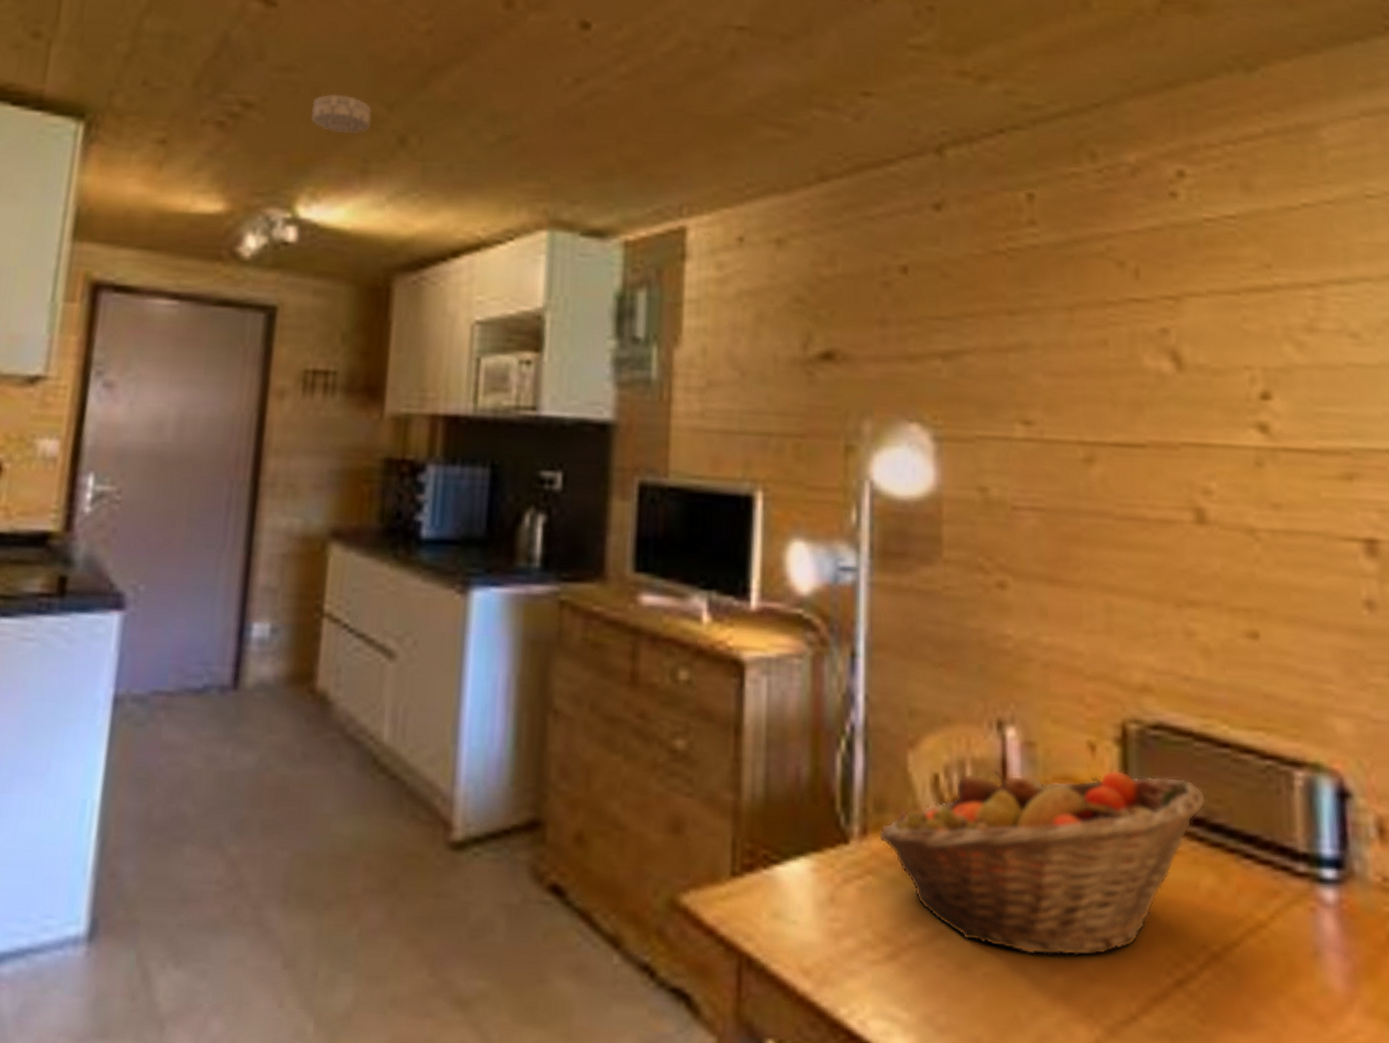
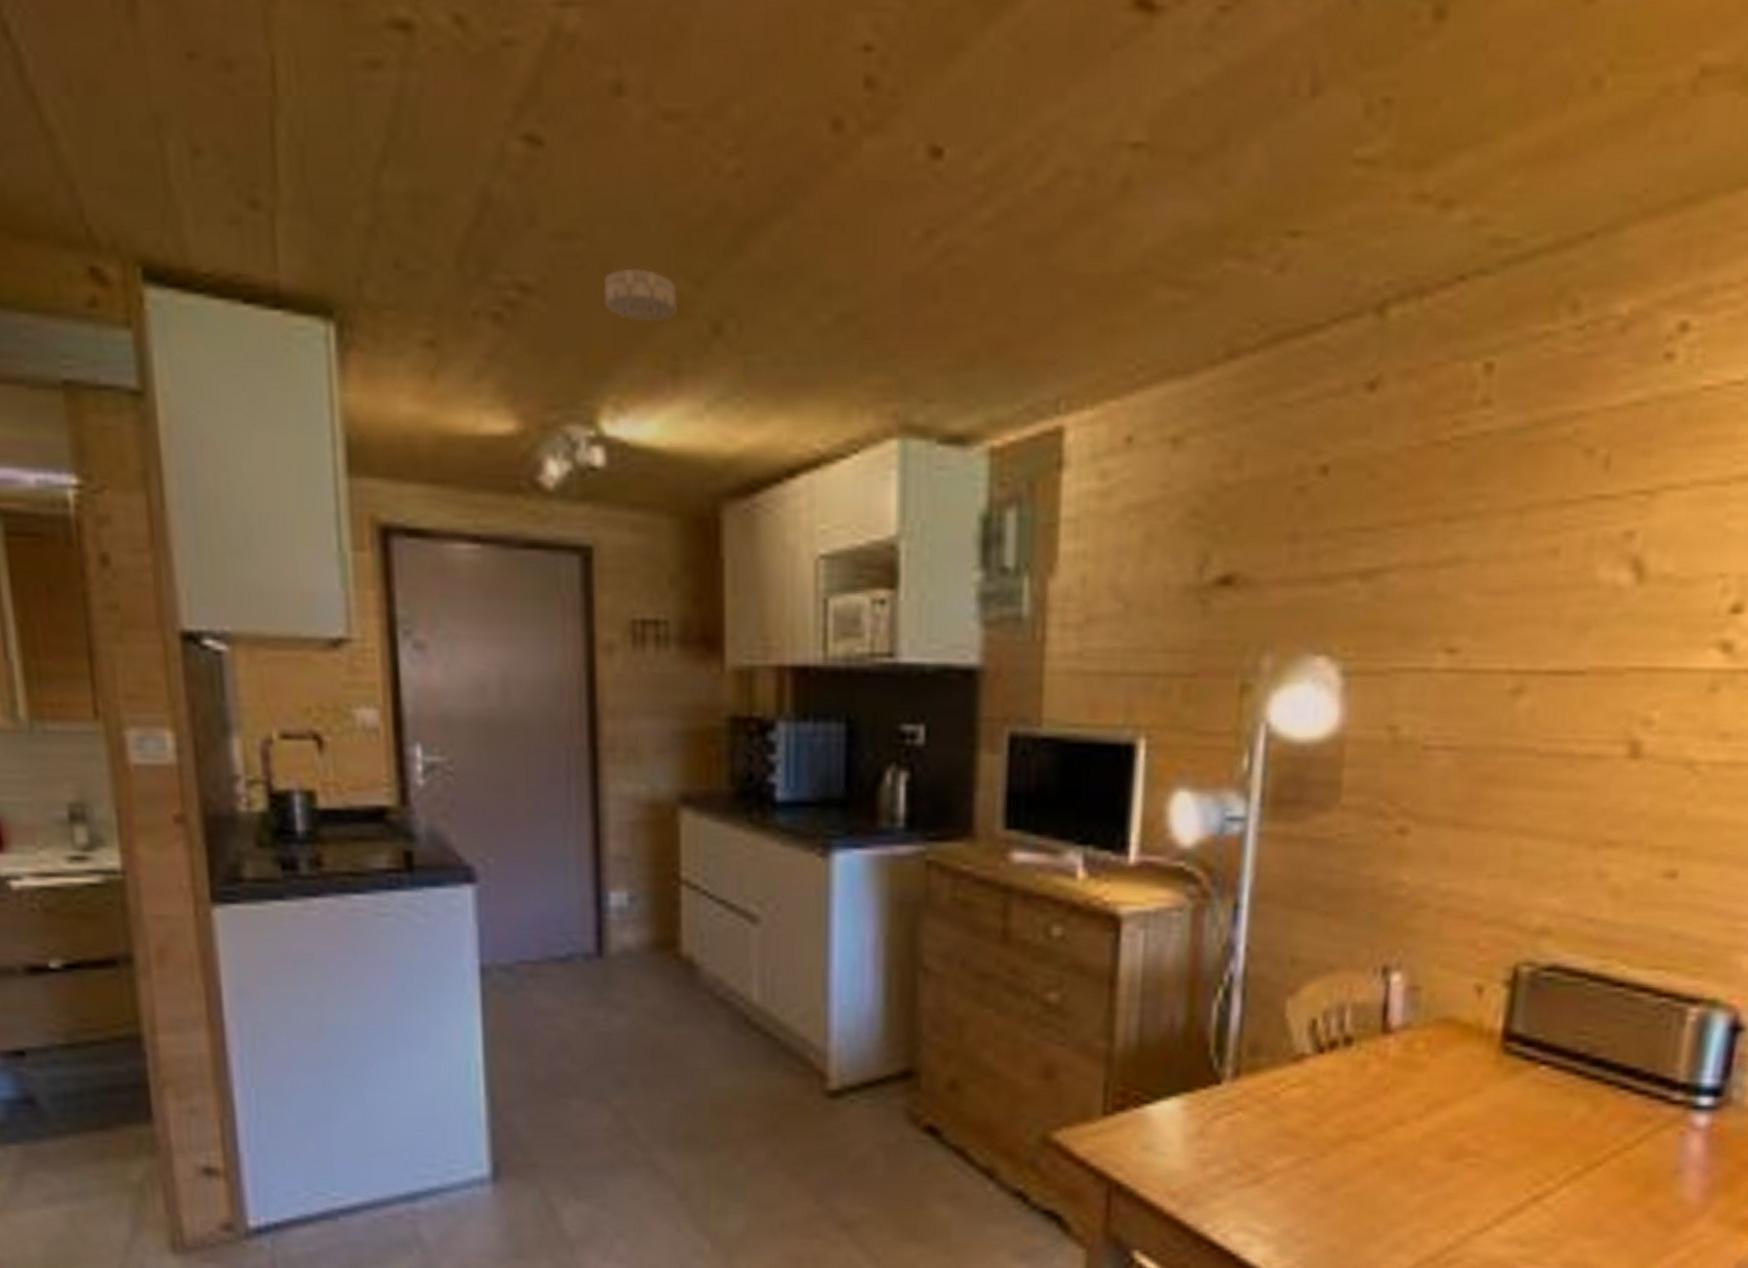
fruit basket: present [879,769,1206,957] -> none [1251,1011,1591,1178]

